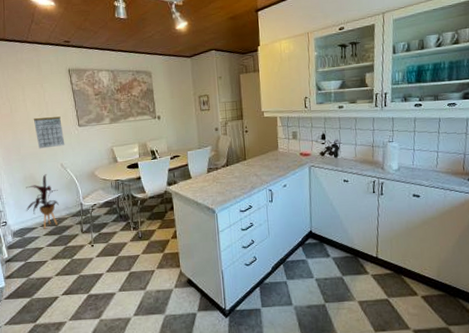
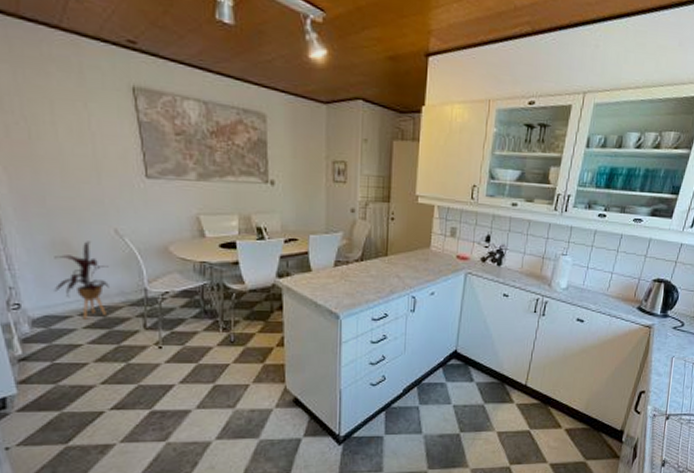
calendar: present [33,116,65,149] -> none [68,153,123,203]

